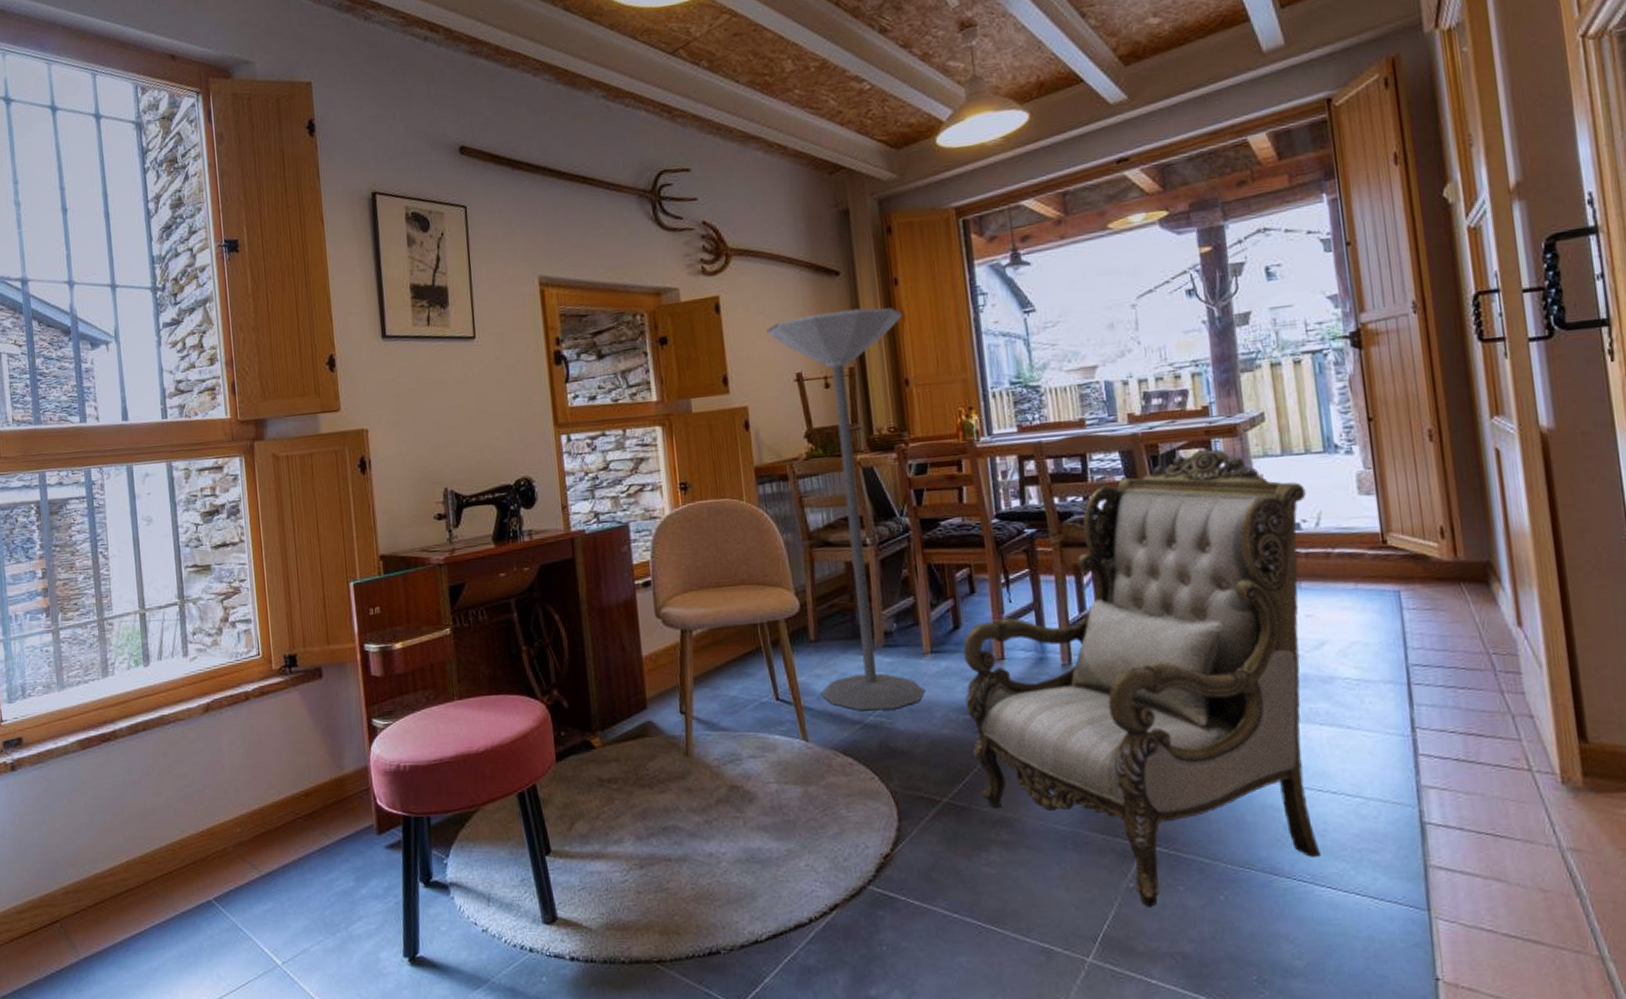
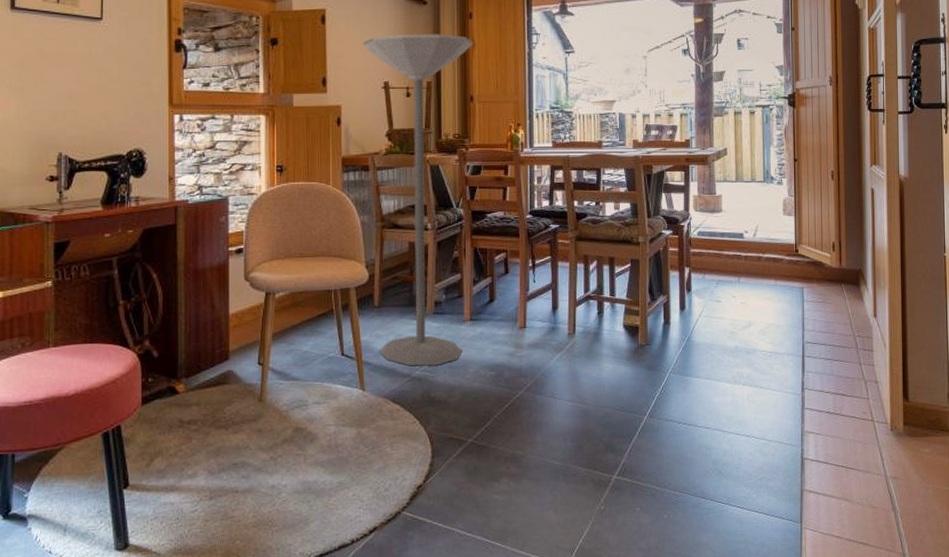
armchair: present [963,448,1321,908] -> none [493,172,749,525]

